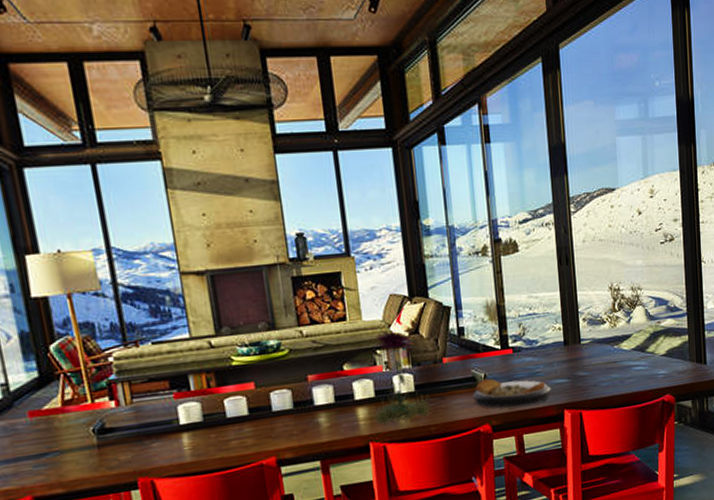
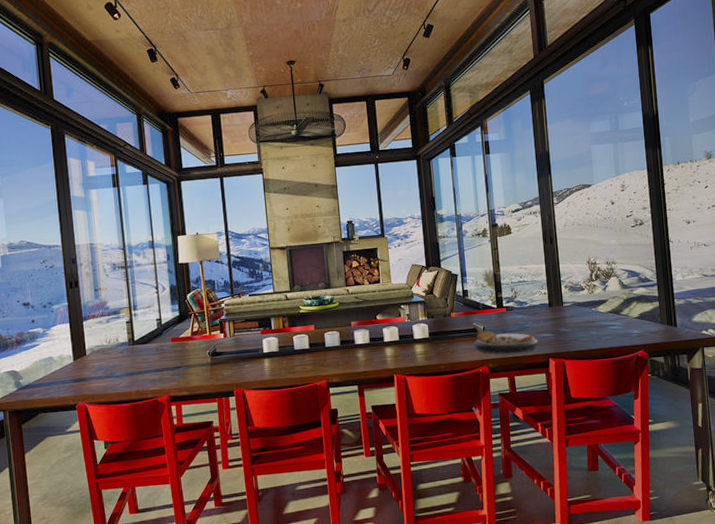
flower: present [369,330,433,424] -> none [394,291,443,361]

